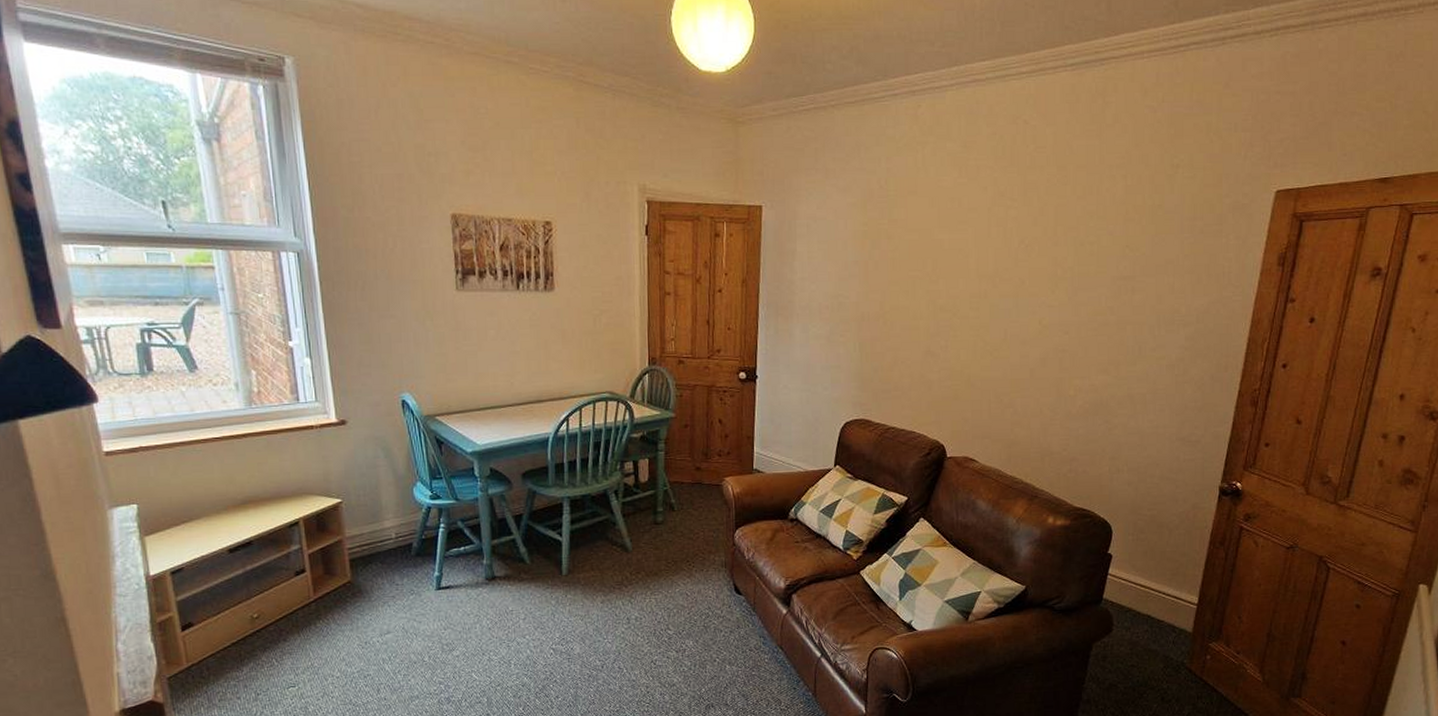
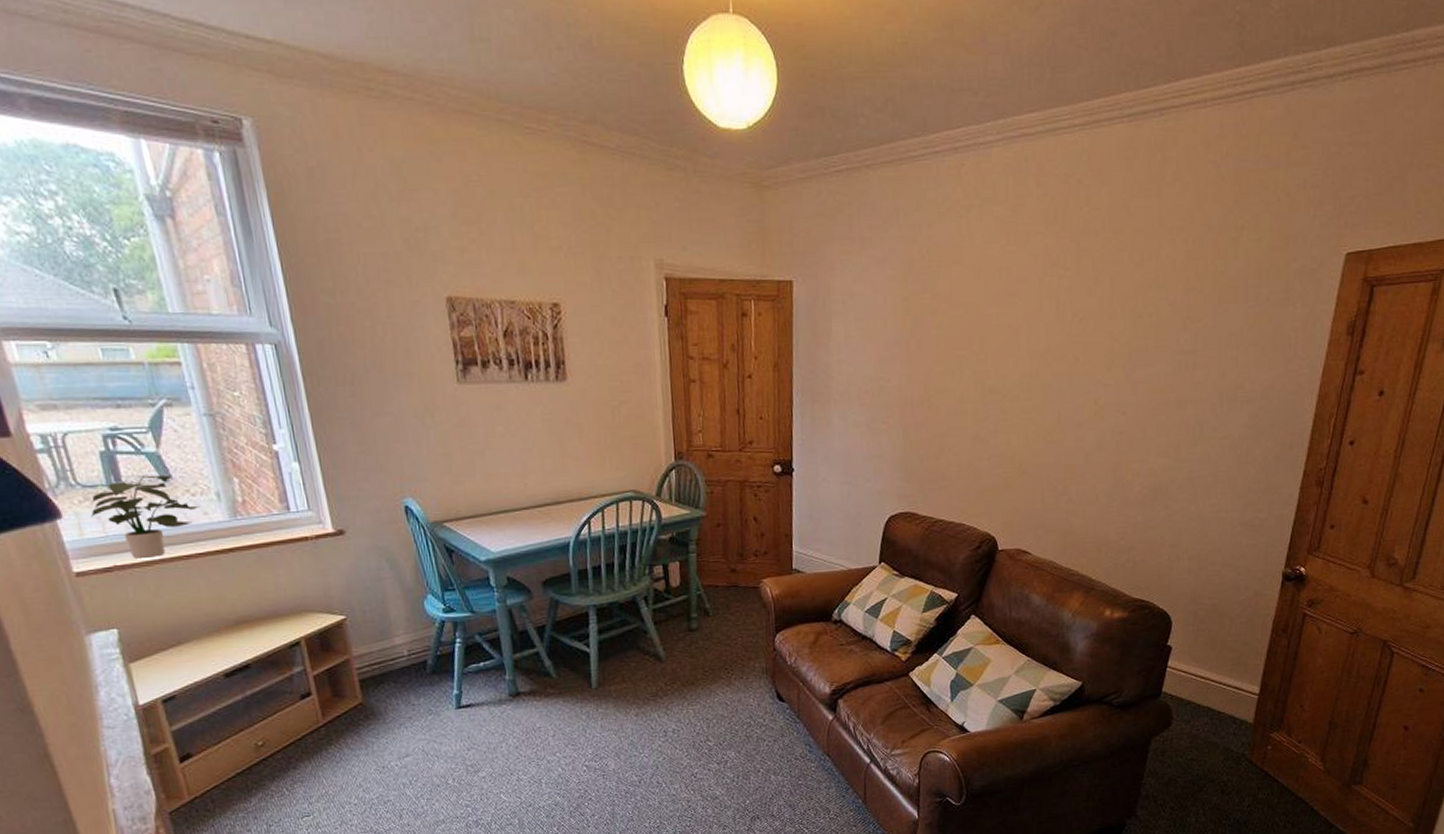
potted plant: none [124,365,220,442] -> present [91,474,201,560]

